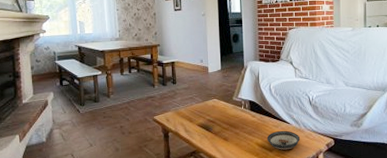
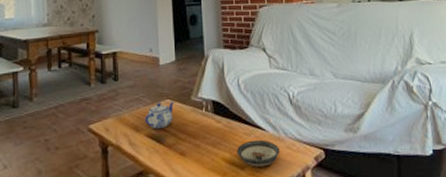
teapot: none [197,100,219,120] -> present [144,101,174,128]

